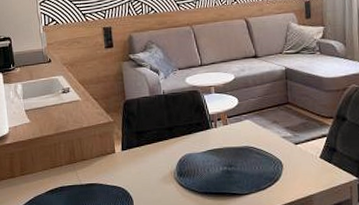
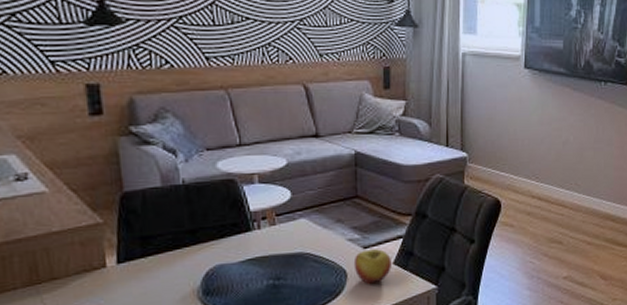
apple: none [287,145,319,173] -> present [353,249,392,284]

